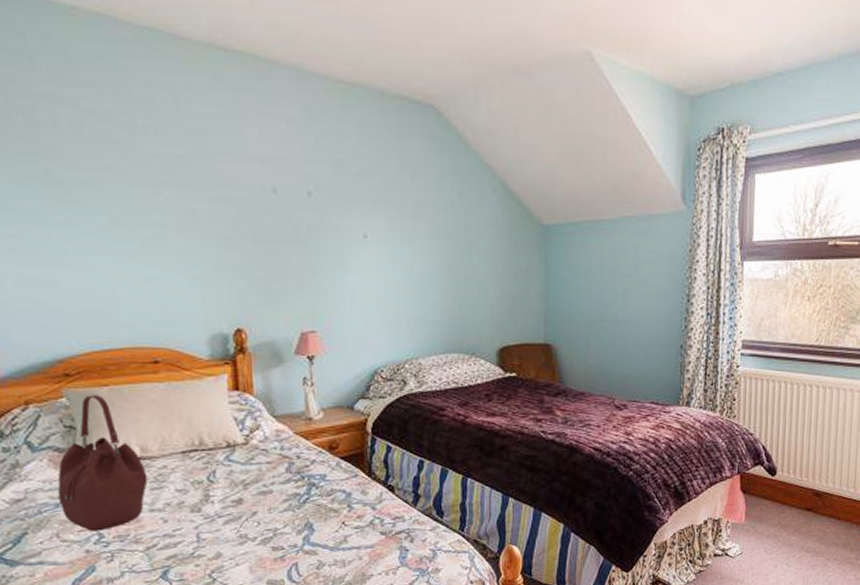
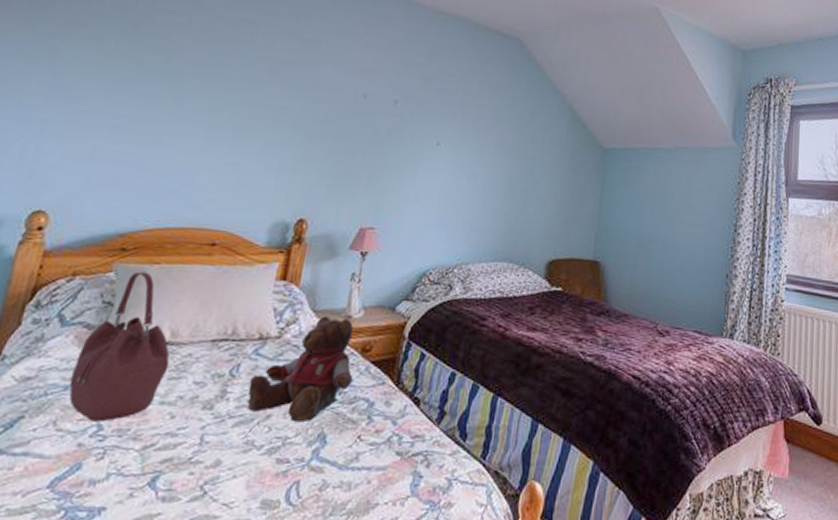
teddy bear: none [228,420,326,516] -> present [247,316,354,423]

